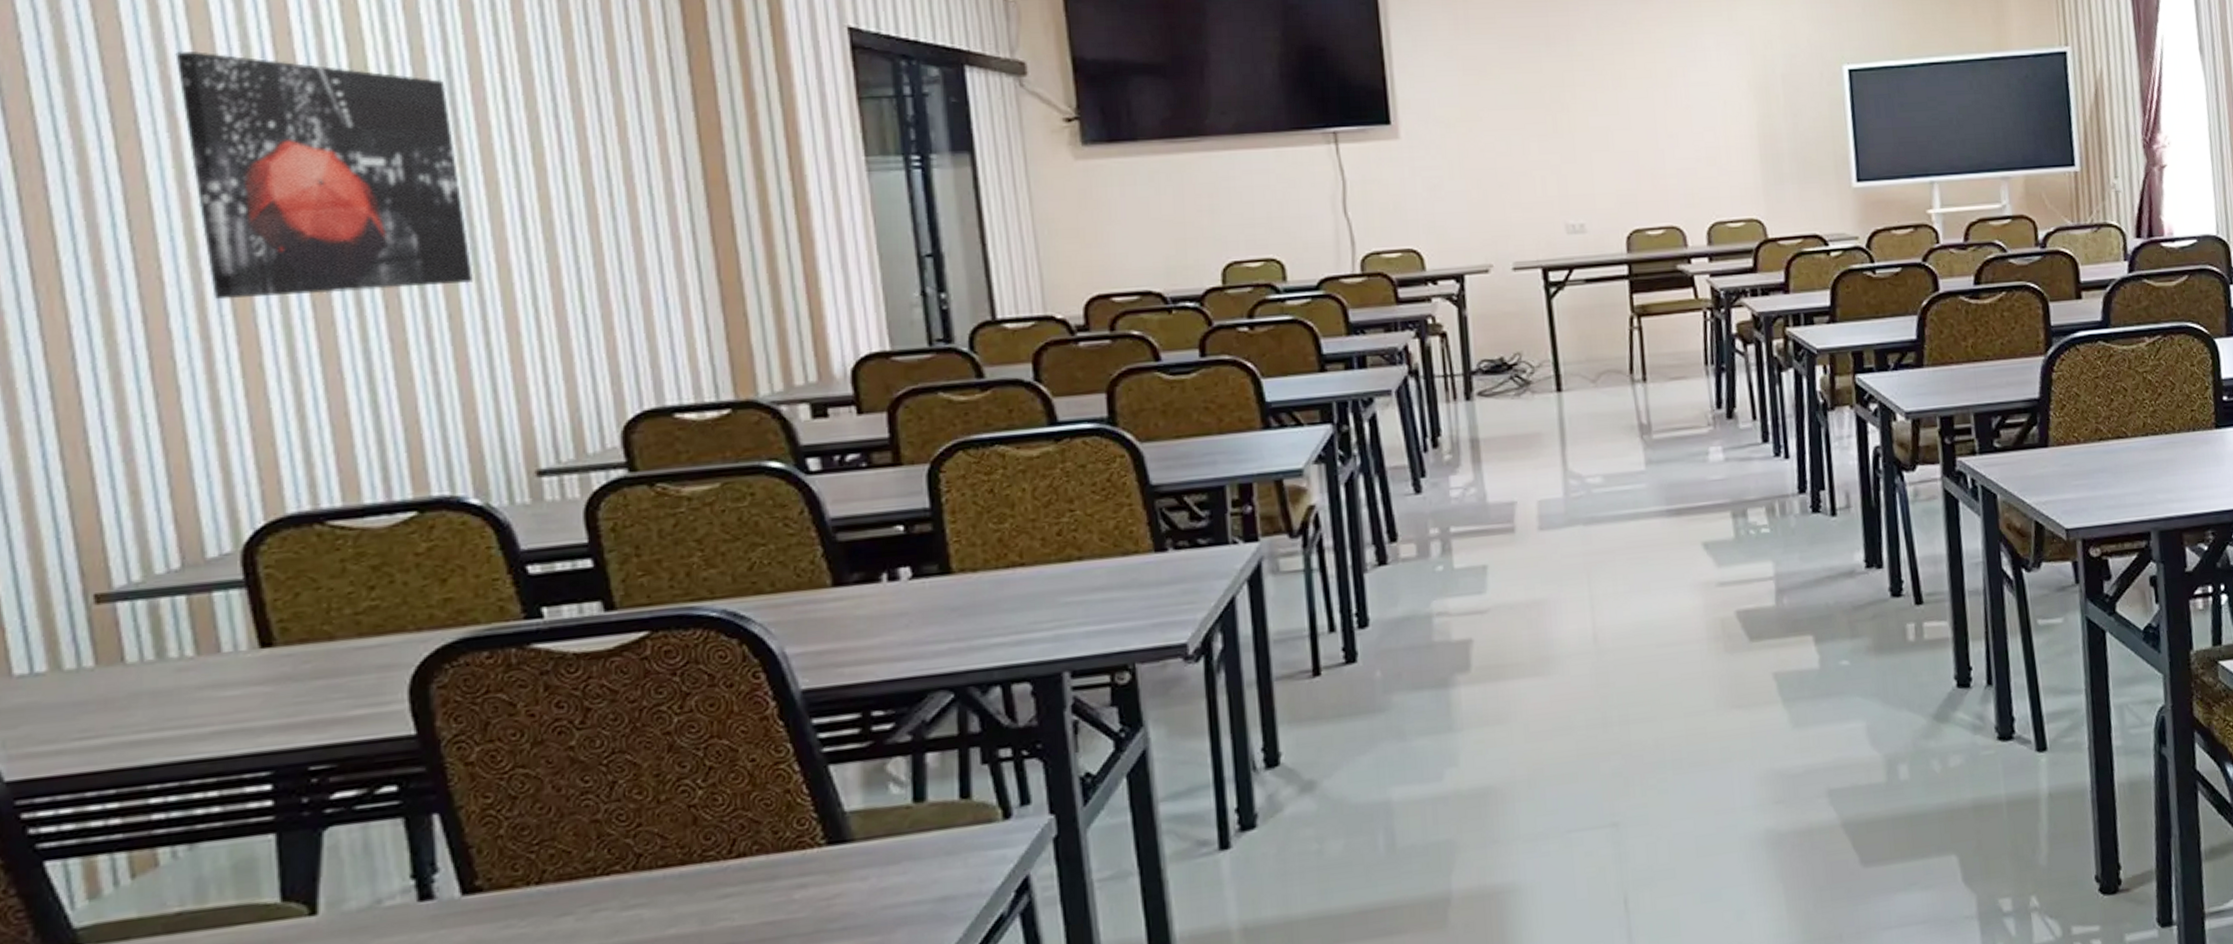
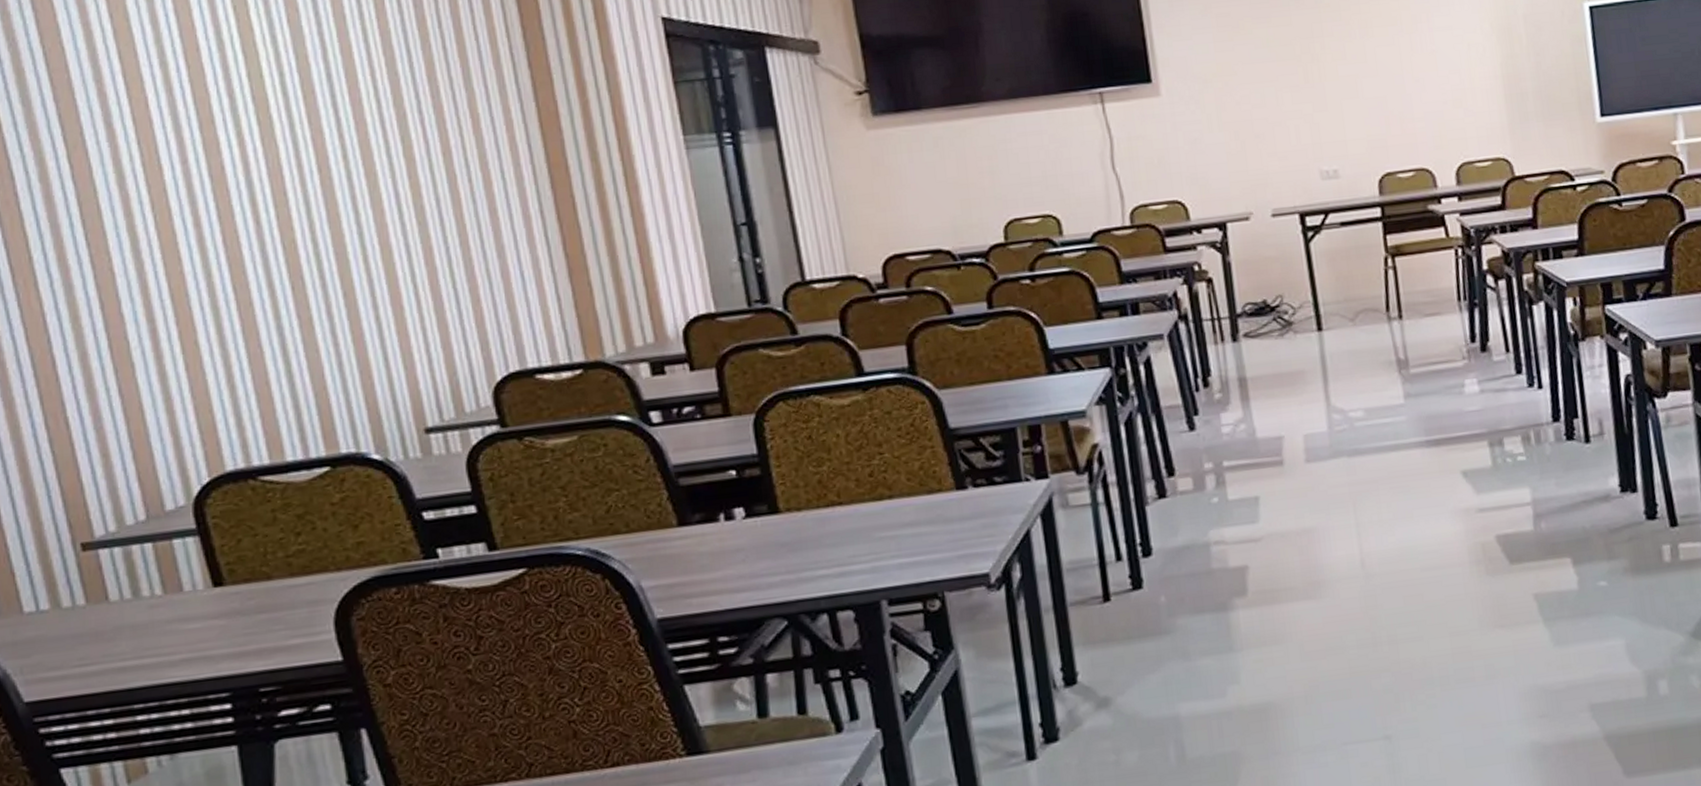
wall art: present [175,51,473,300] -> none [108,69,361,287]

